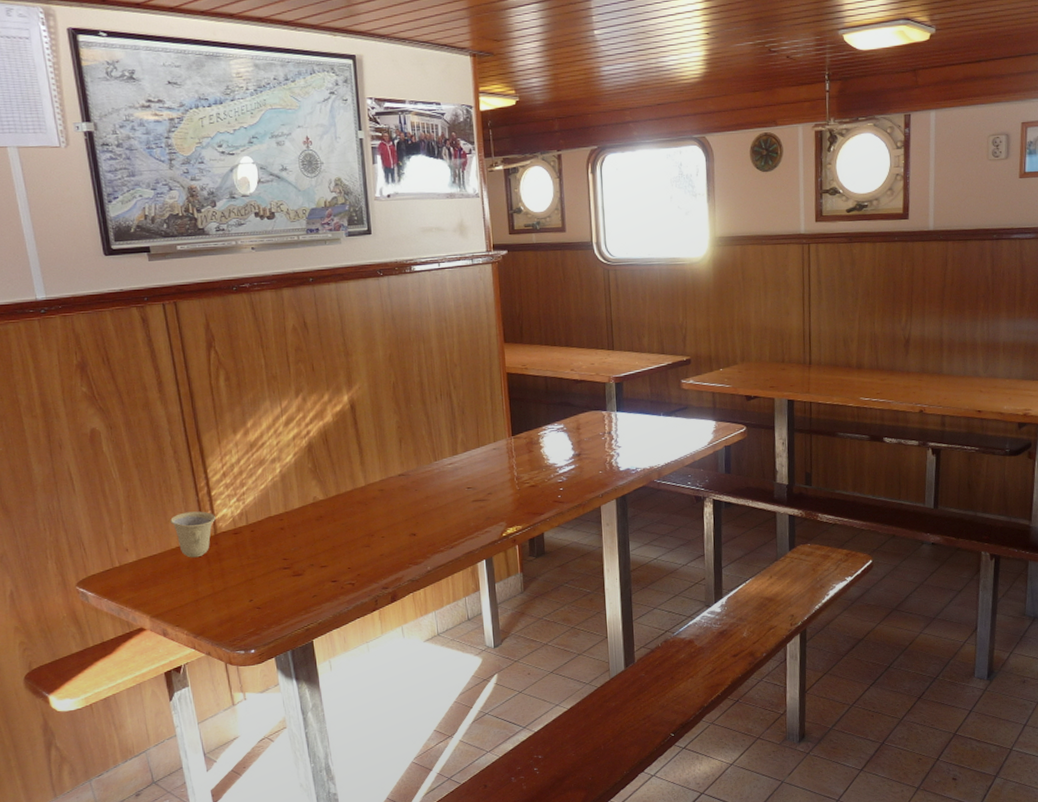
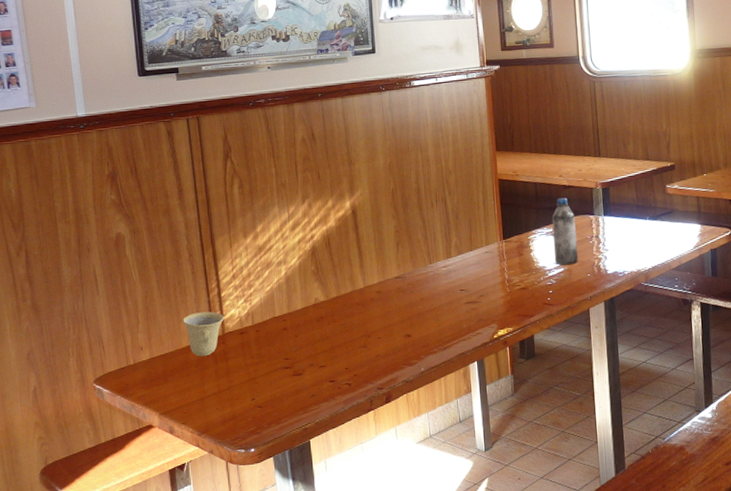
water bottle: none [562,392,590,462] -> present [551,197,579,265]

